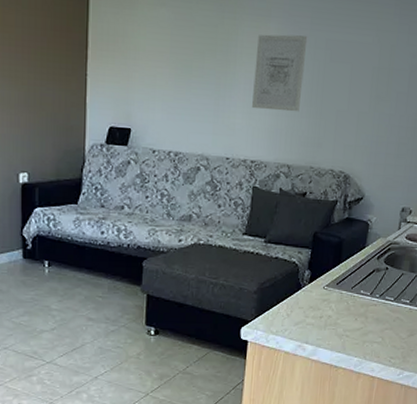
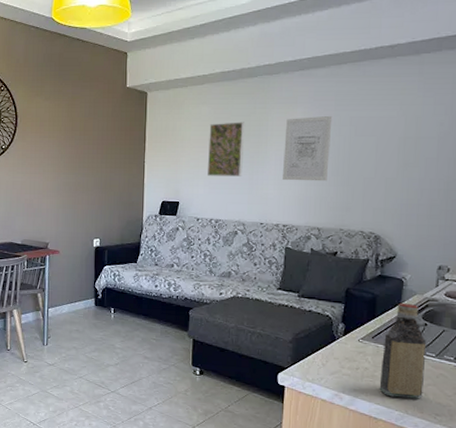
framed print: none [165,32,212,101] -> present [207,122,246,176]
bottle: none [341,246,387,344] -> present [379,302,427,399]

